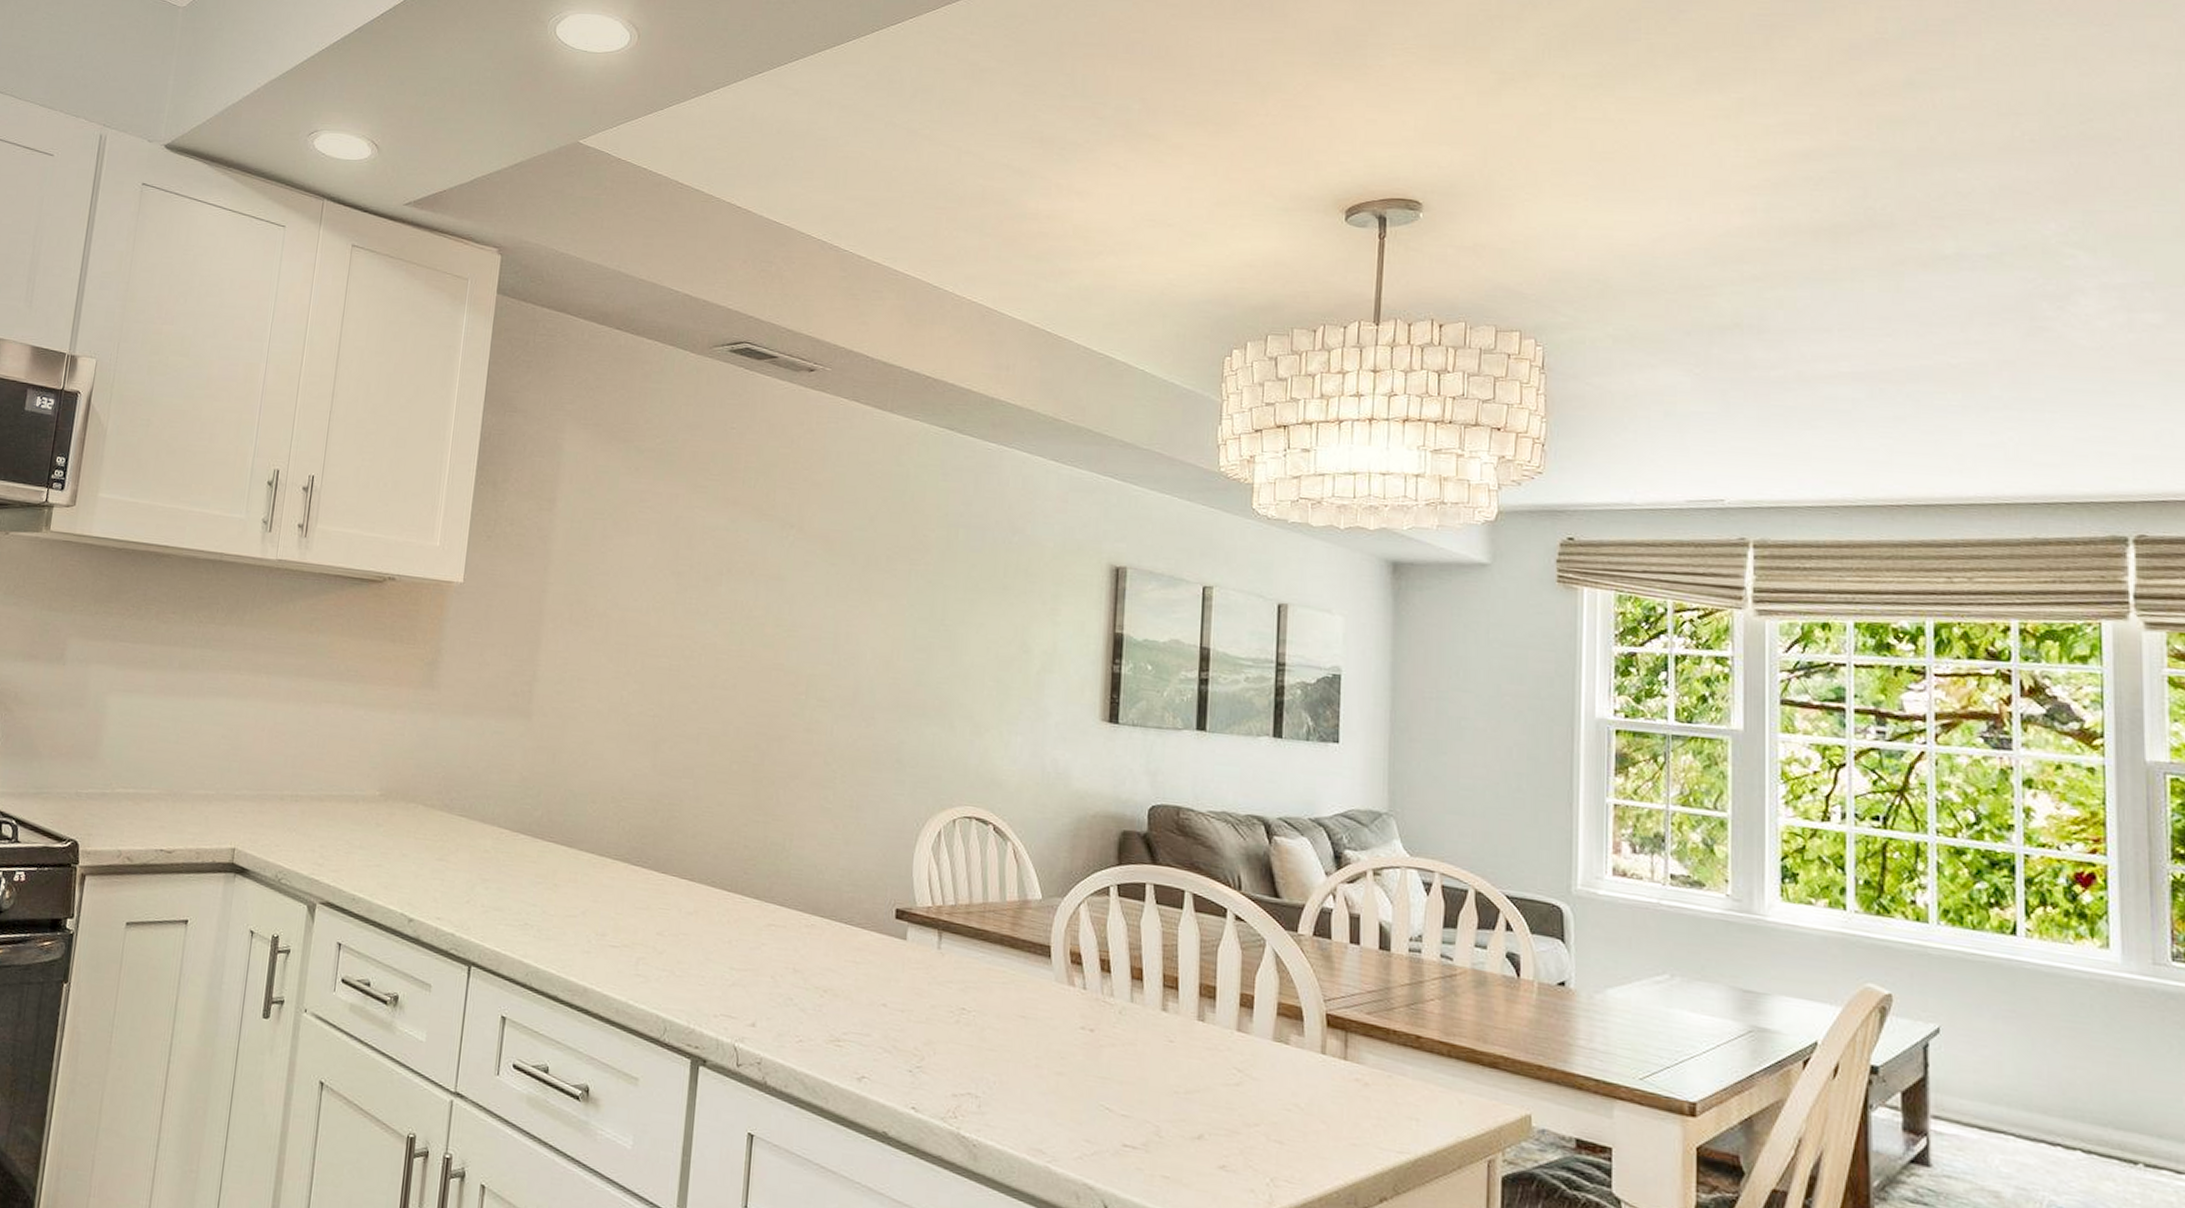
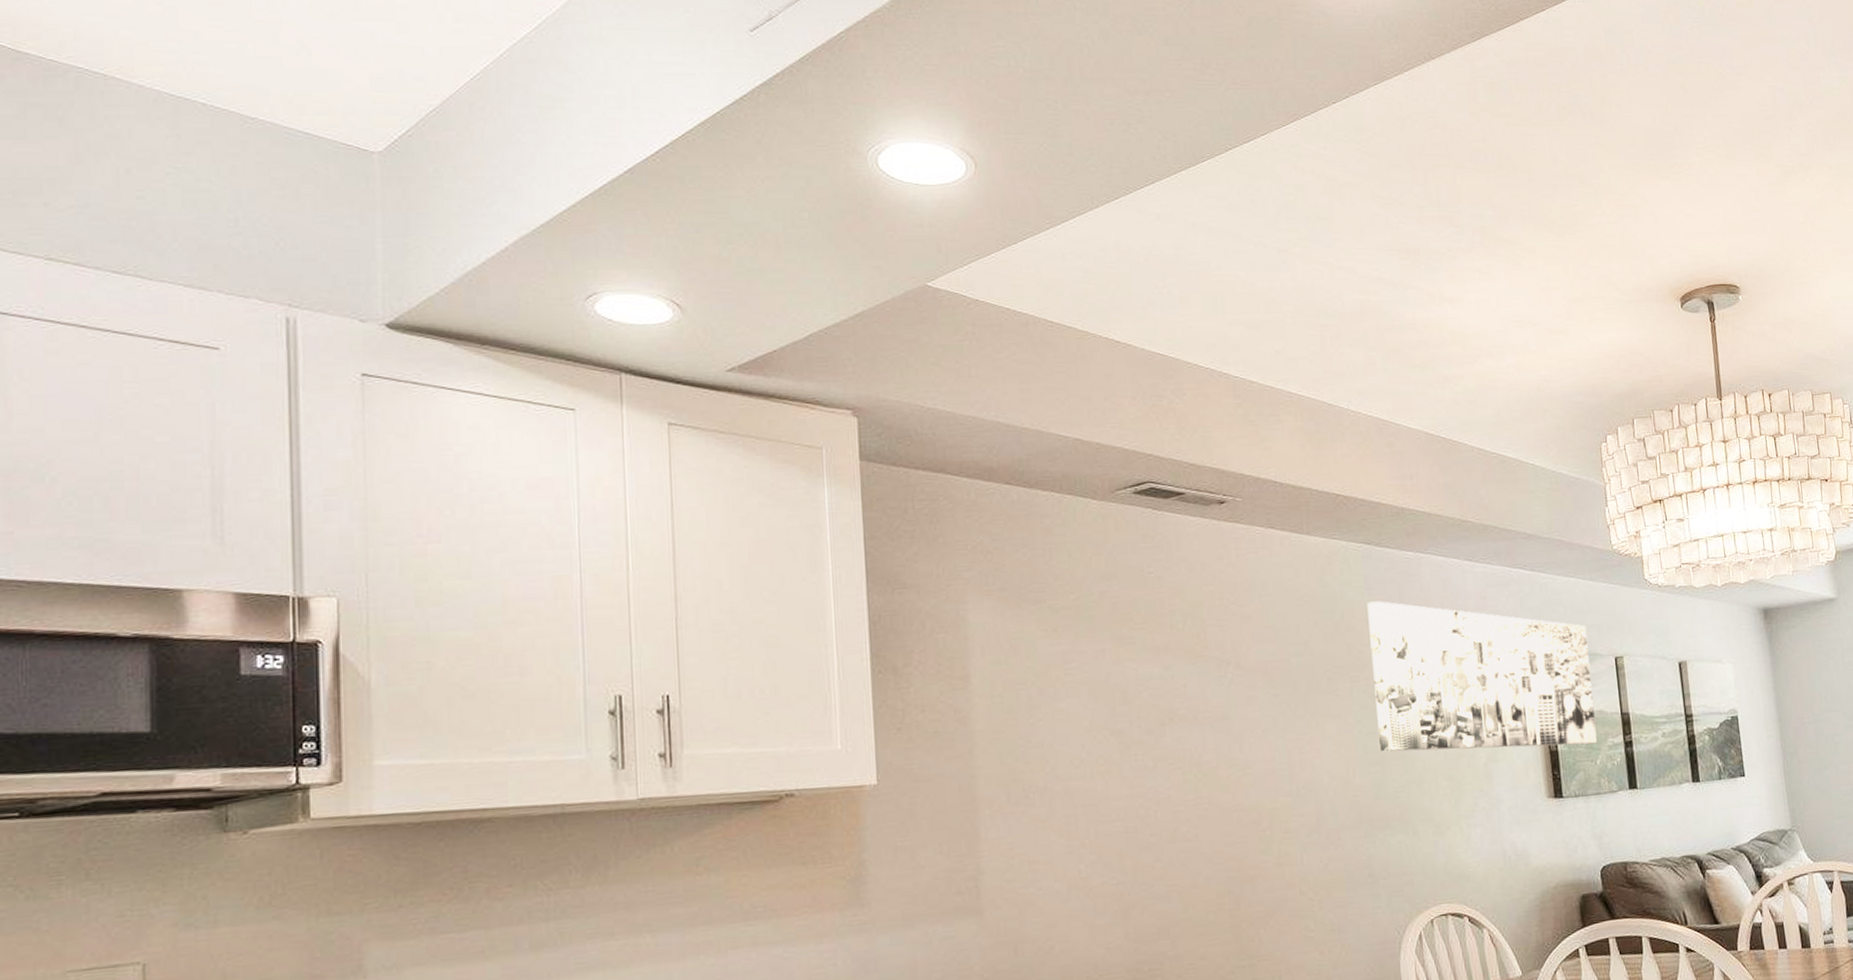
wall art: none [929,487,1175,674] -> present [1367,601,1597,752]

